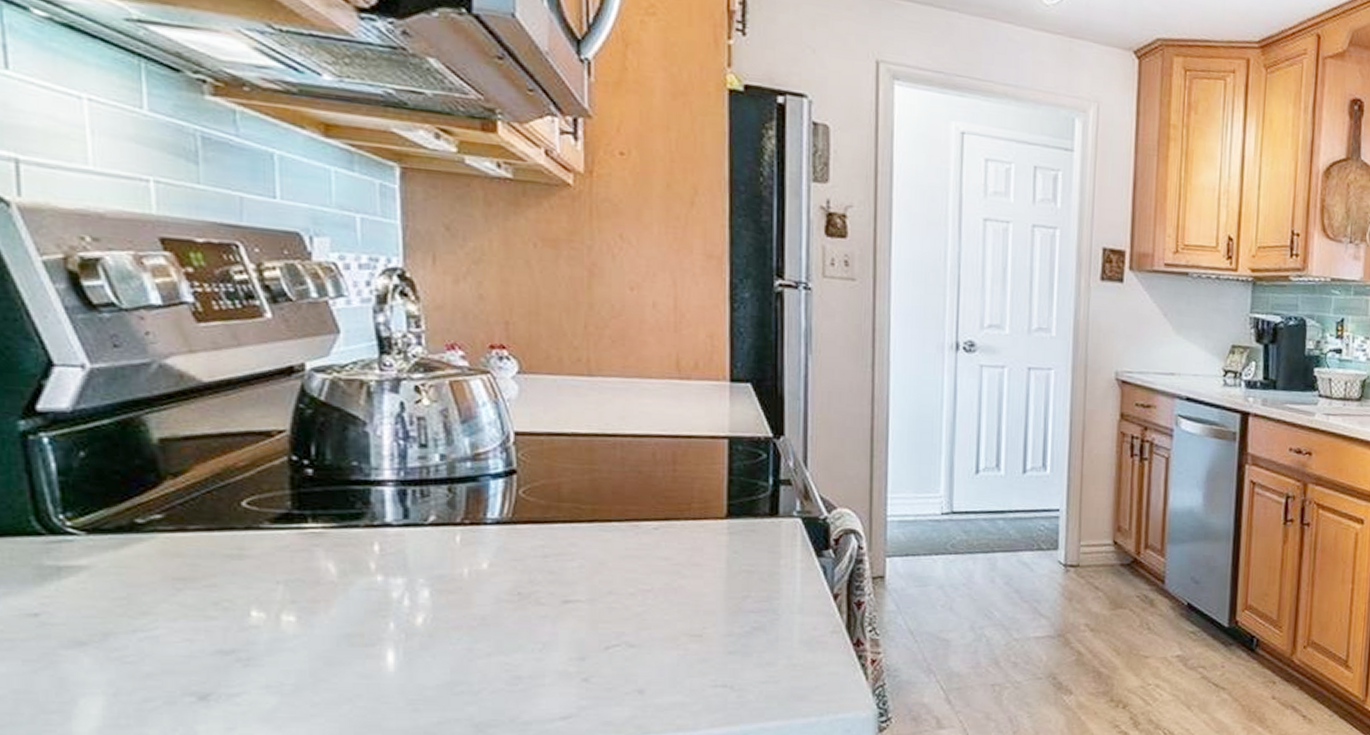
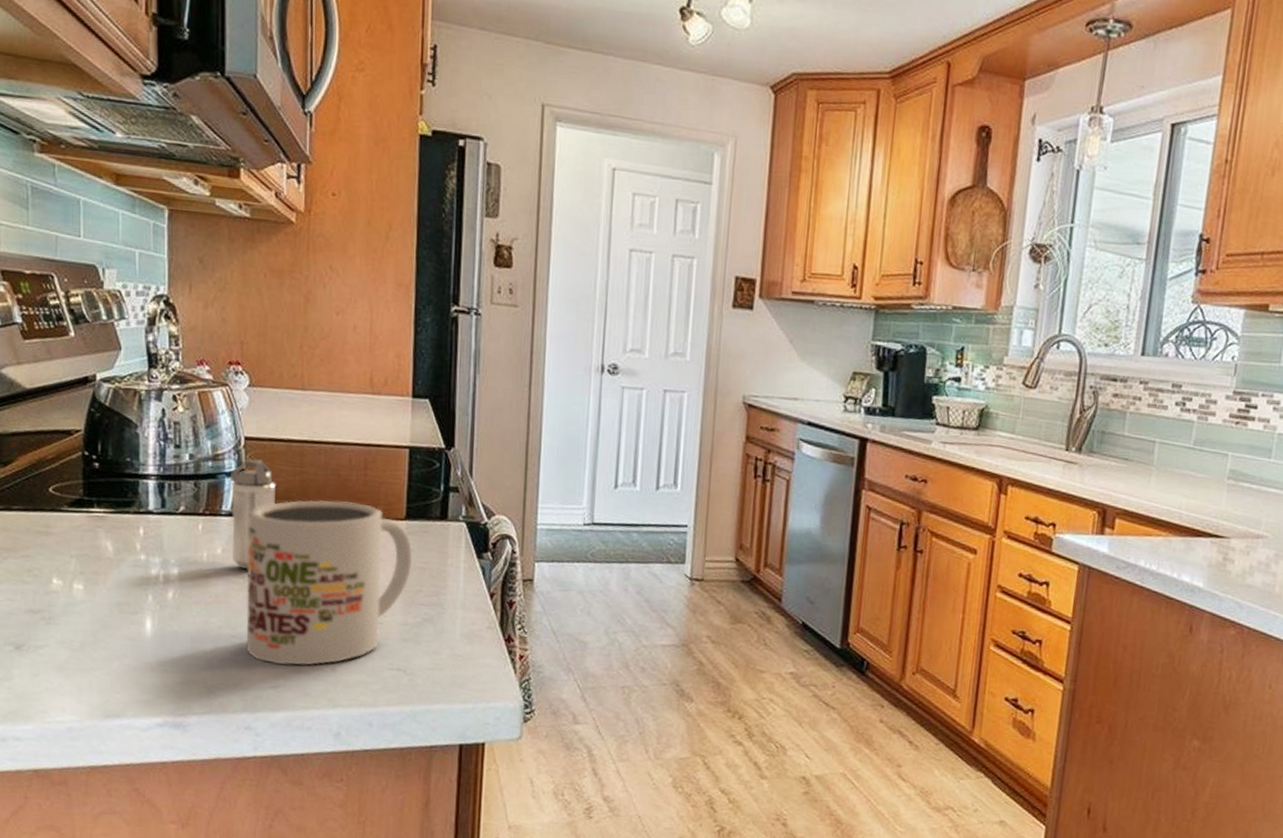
shaker: none [497,457,559,584] -> present [231,459,277,569]
mug: none [523,501,737,692] -> present [246,500,413,665]

